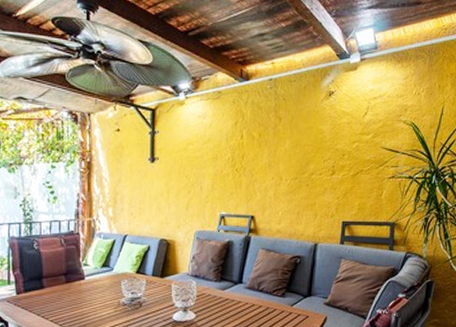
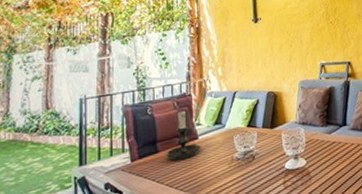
candle holder: none [50,246,89,298] -> present [165,108,202,161]

